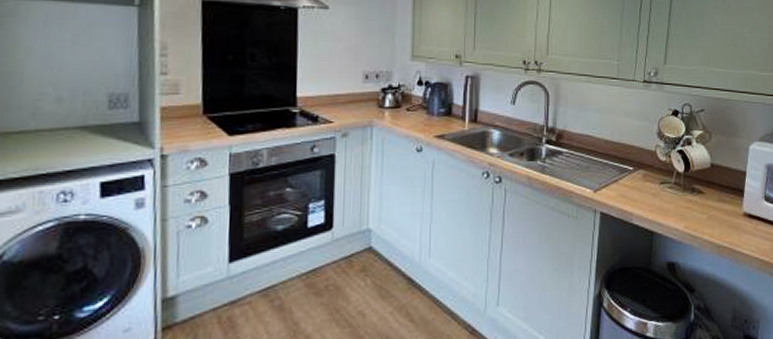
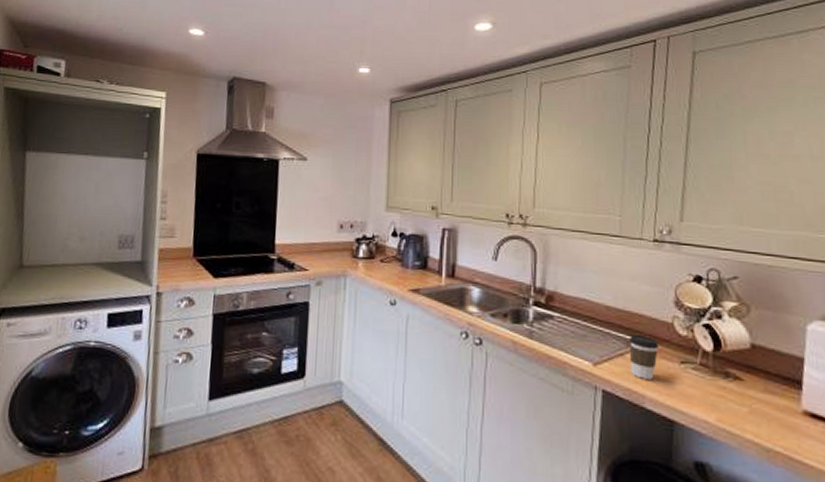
coffee cup: none [621,162,644,200] -> present [628,333,659,380]

